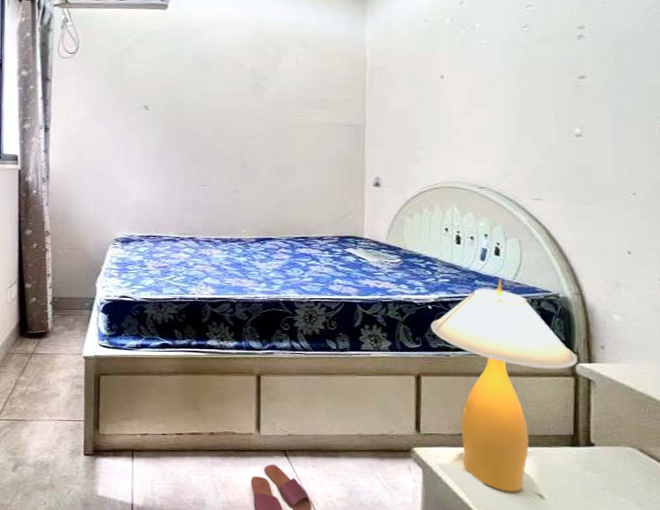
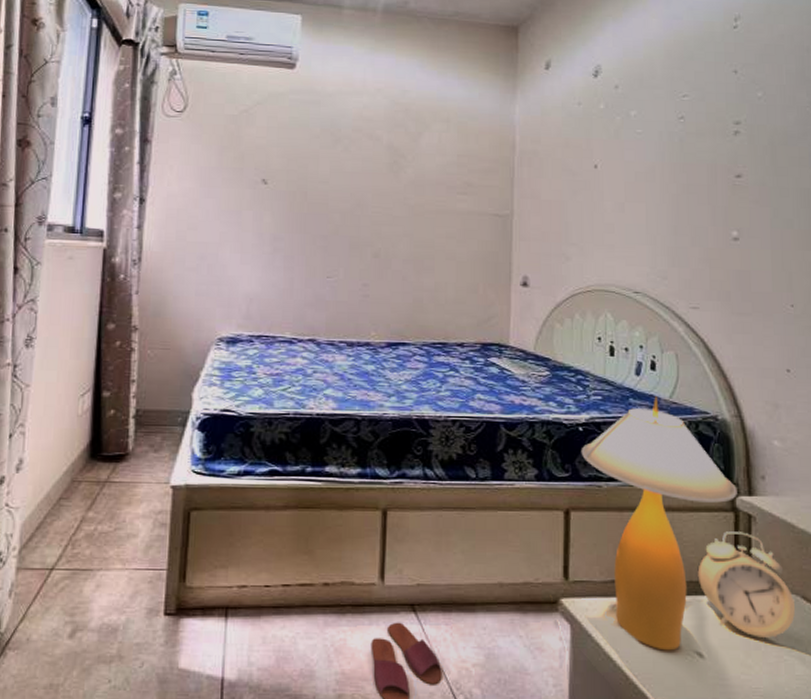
alarm clock: none [539,393,633,486] -> present [697,531,796,641]

